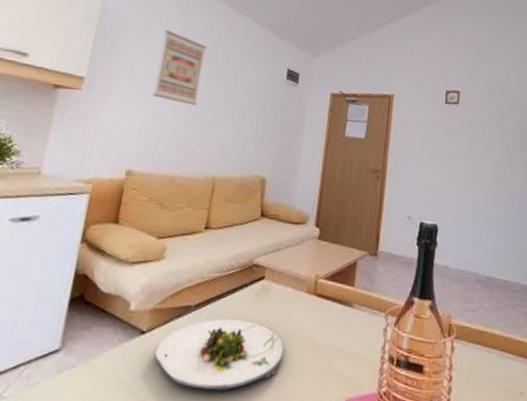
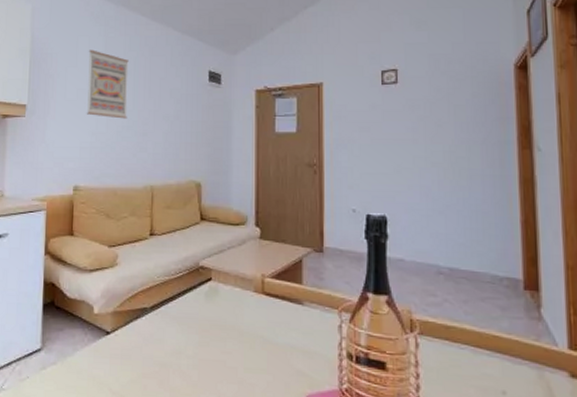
salad plate: present [154,318,285,391] -> none [120,319,239,386]

